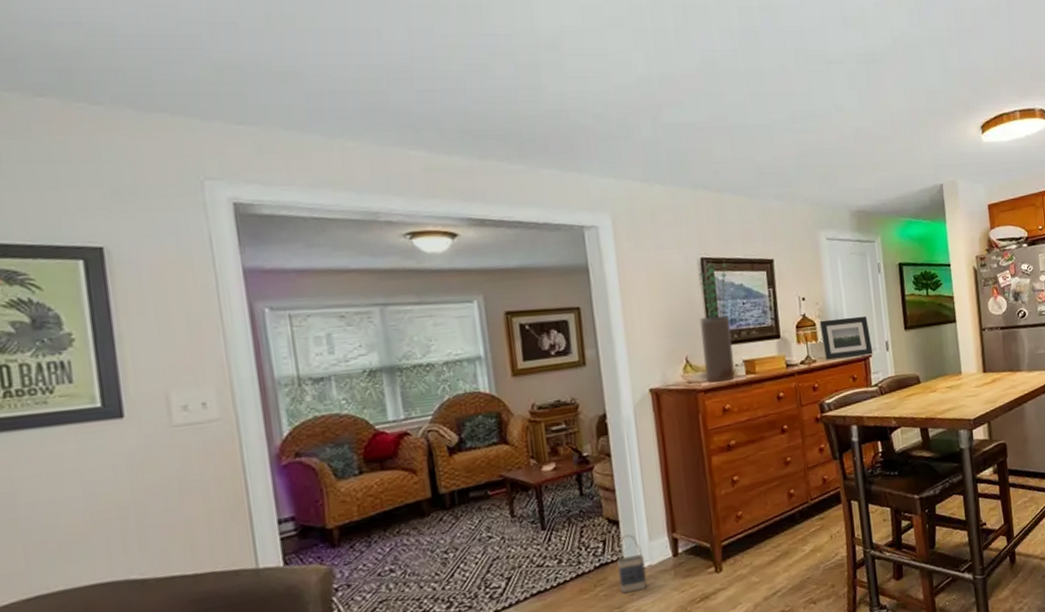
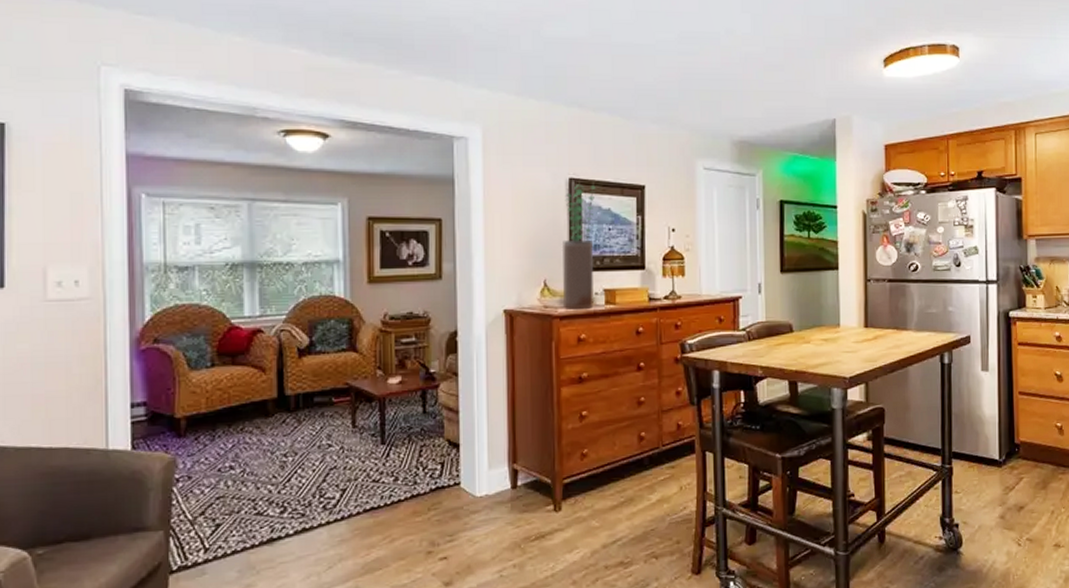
bag: present [617,534,647,594] -> none [454,459,482,521]
picture frame: present [819,315,873,360] -> none [688,253,744,297]

